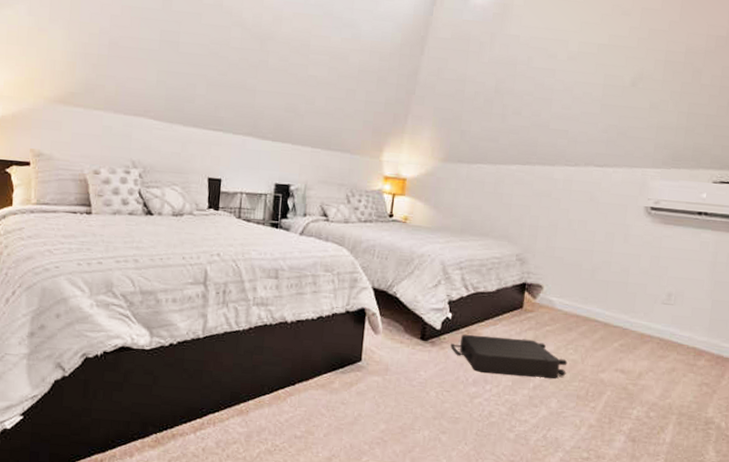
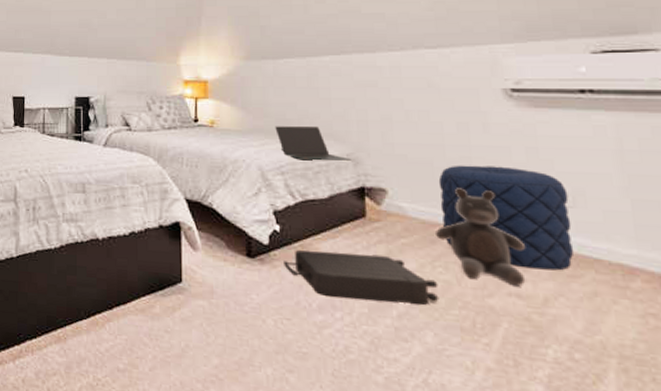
laptop: none [460,226,519,260] -> present [275,126,351,161]
teddy bear: none [573,286,634,364] -> present [436,188,525,287]
pouf: none [580,268,672,352] -> present [438,165,575,271]

